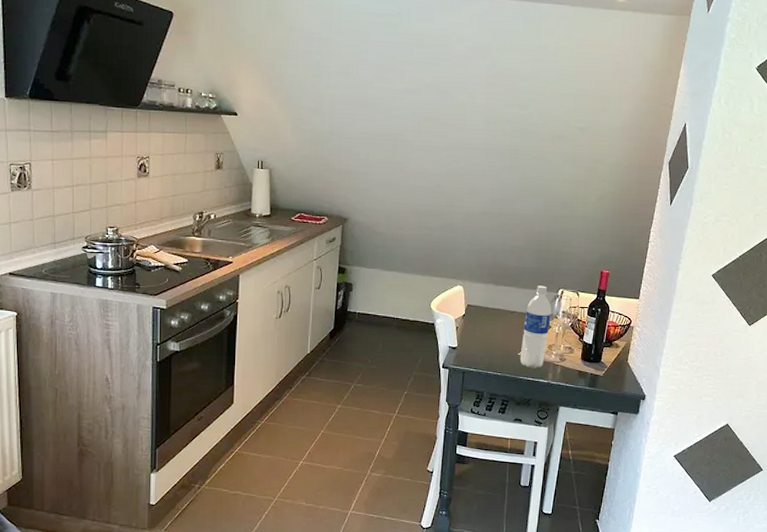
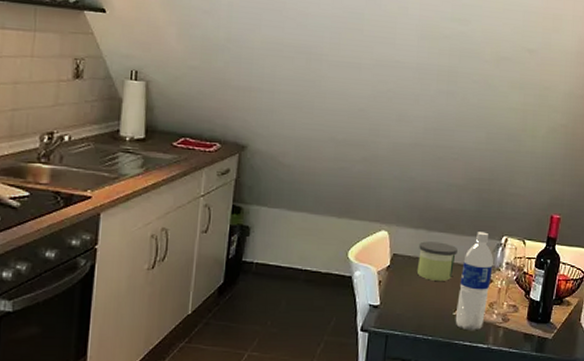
candle: none [487,294,521,327] -> present [416,241,458,281]

